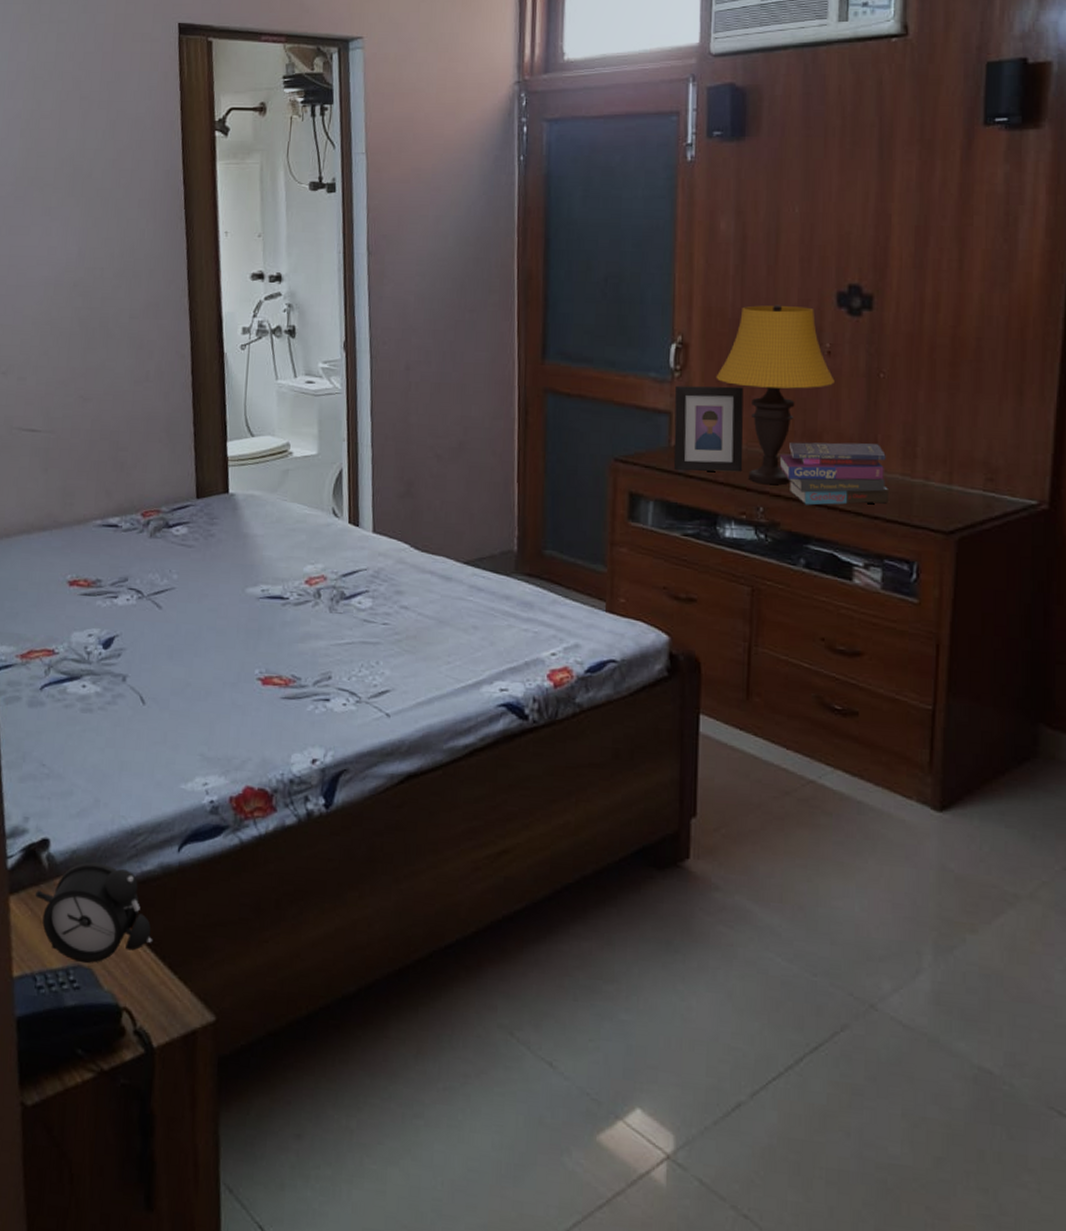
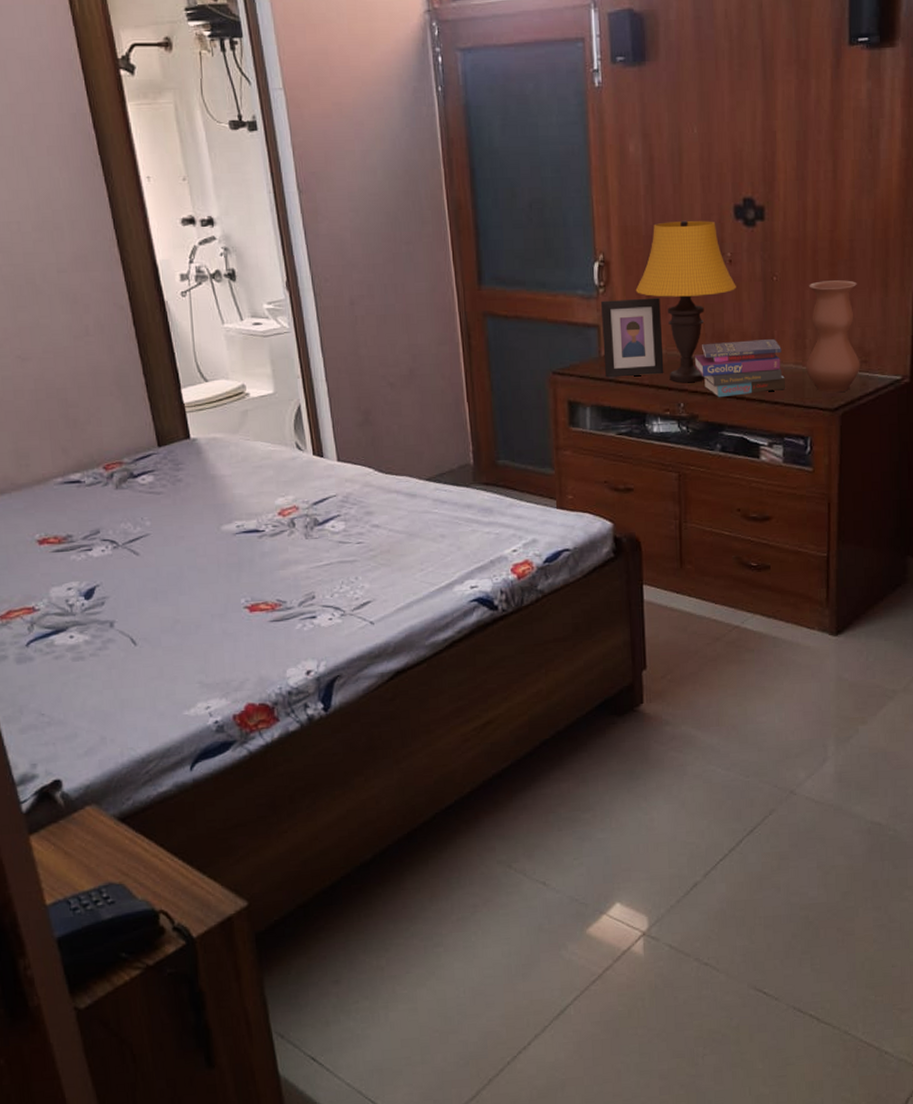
alarm clock: present [35,861,152,964] -> none [55,792,178,881]
vase: none [915,382,985,514] -> present [806,280,860,393]

